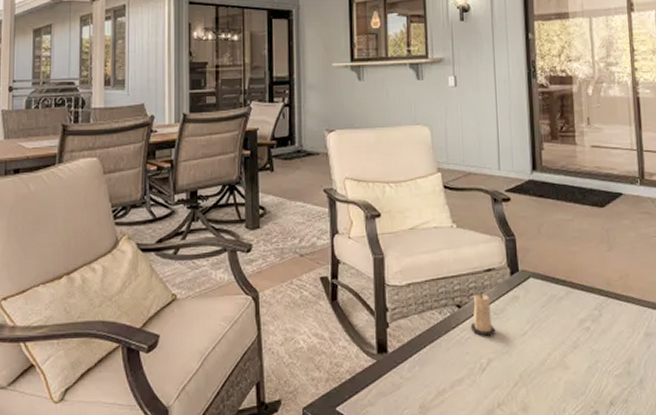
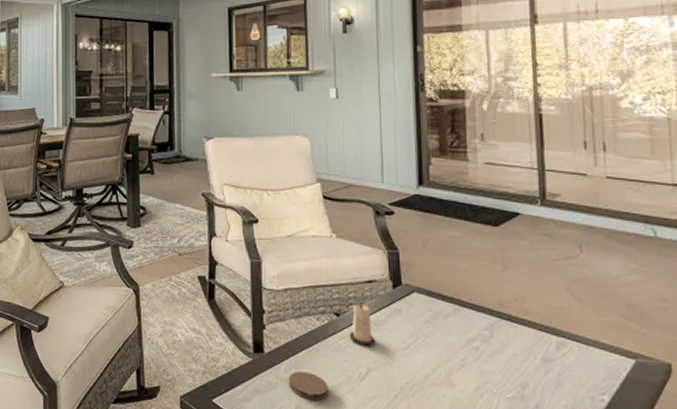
coaster: none [412,368,452,397] -> present [288,371,329,400]

